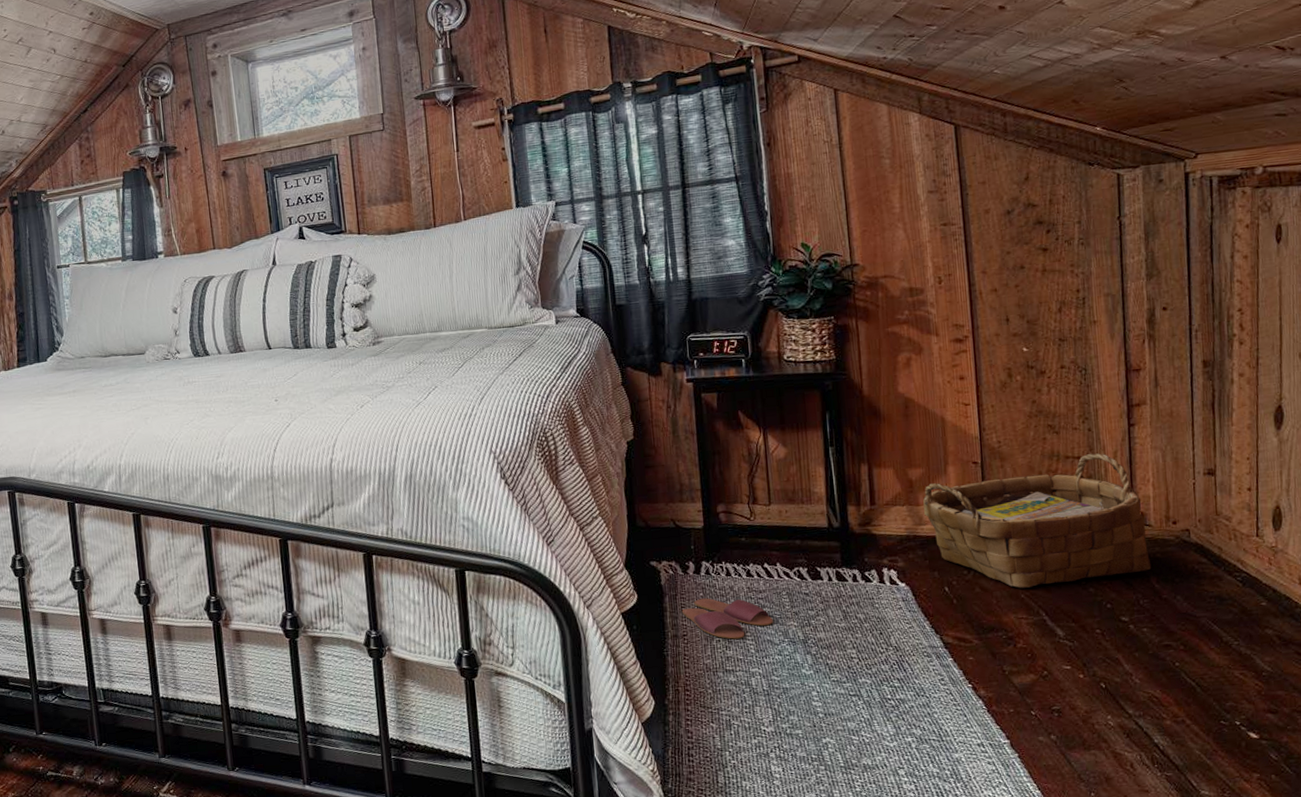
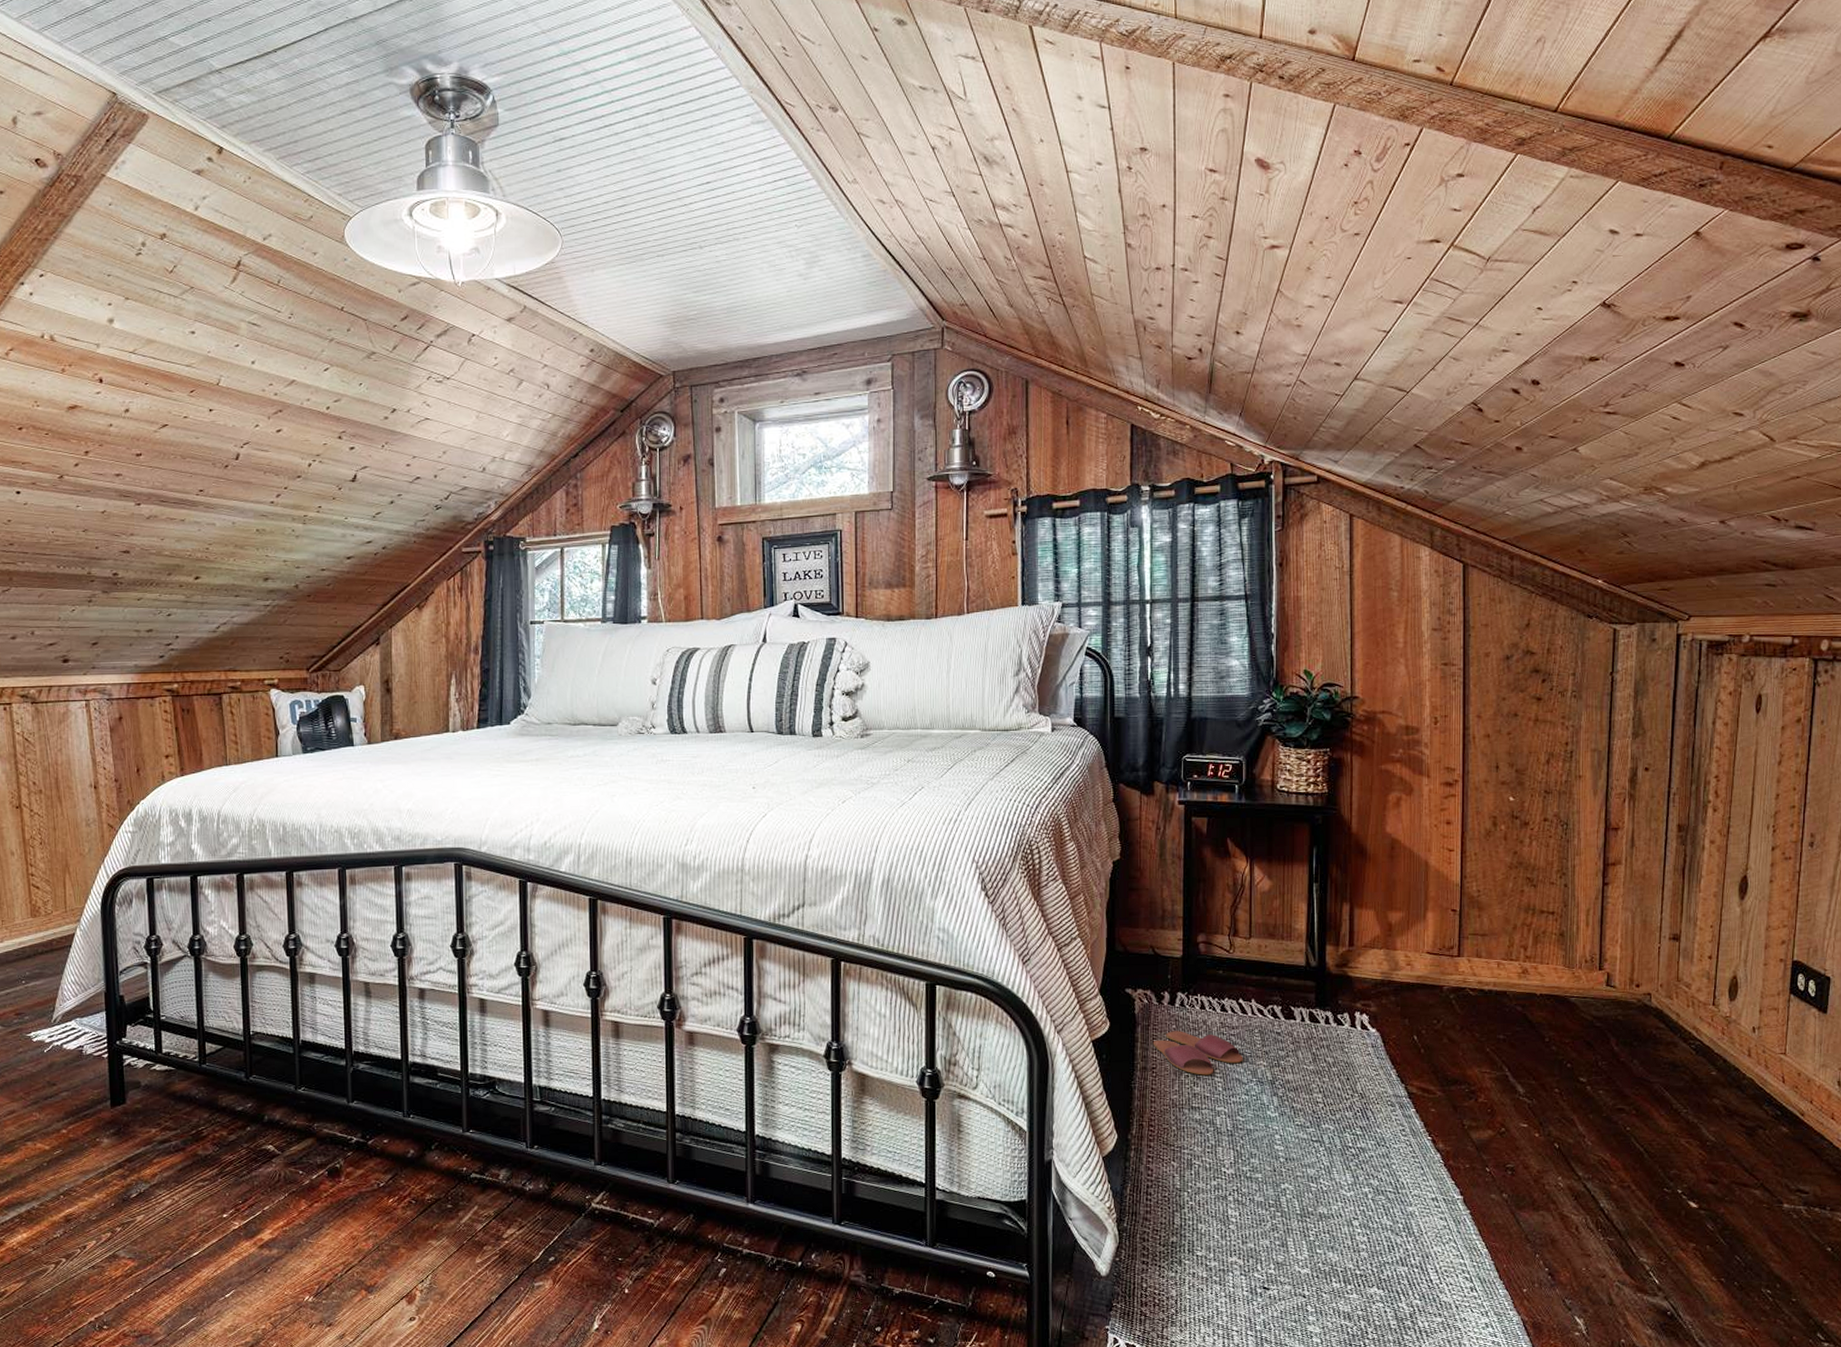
woven basket: present [923,453,1152,589] -> none [1401,910,1613,1043]

